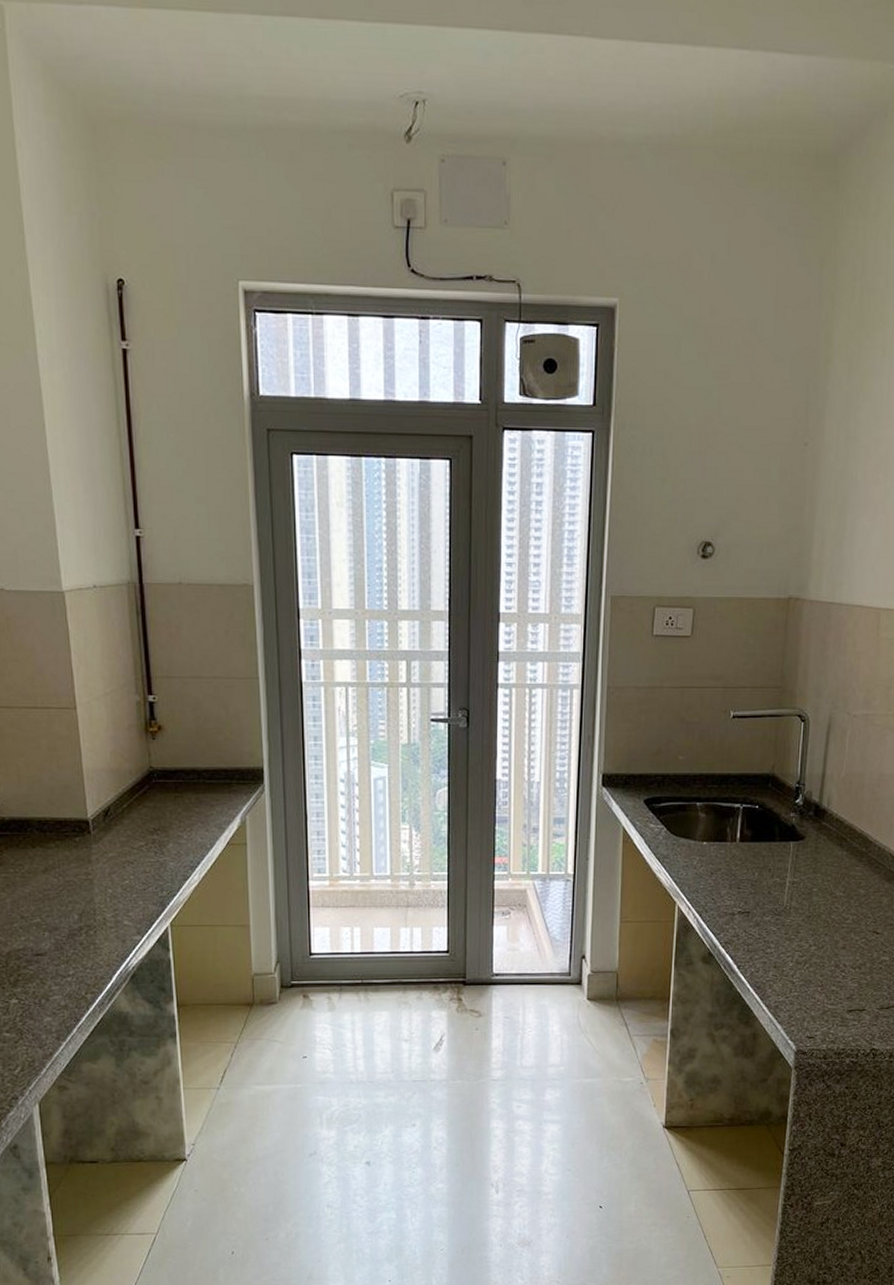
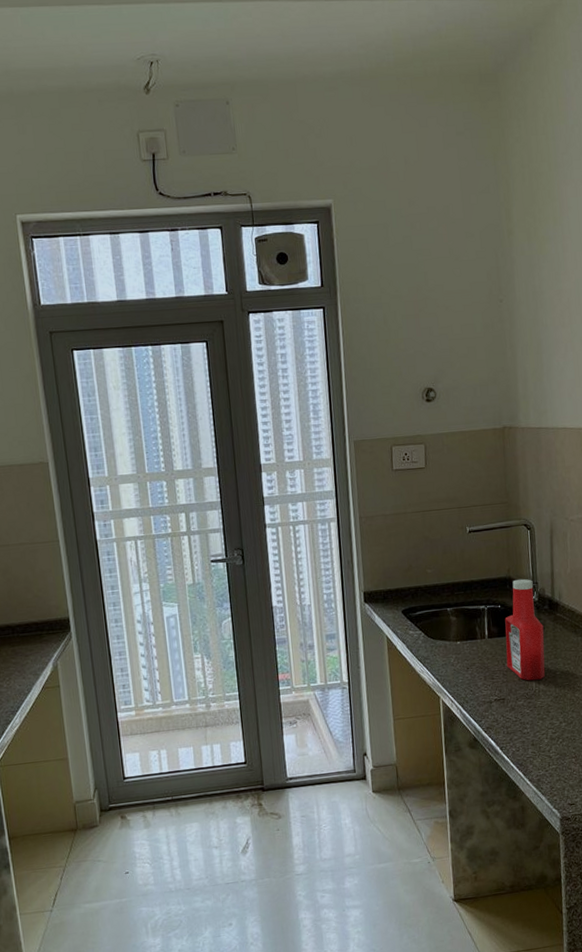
ketchup bottle: none [757,778,805,895] -> present [505,578,545,681]

